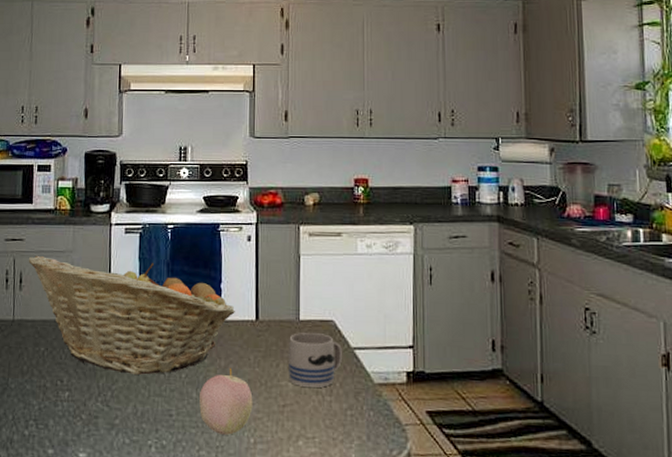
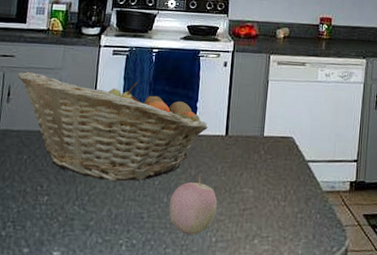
mug: present [287,332,343,388] -> none [250,146,299,194]

